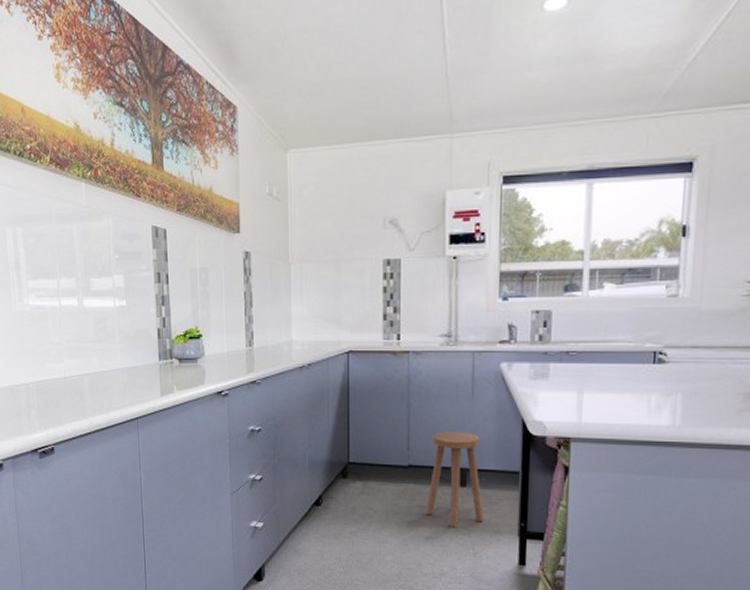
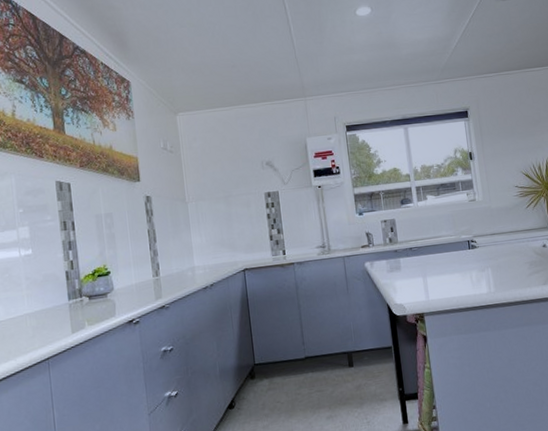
stool: present [425,431,484,528] -> none [321,321,371,404]

